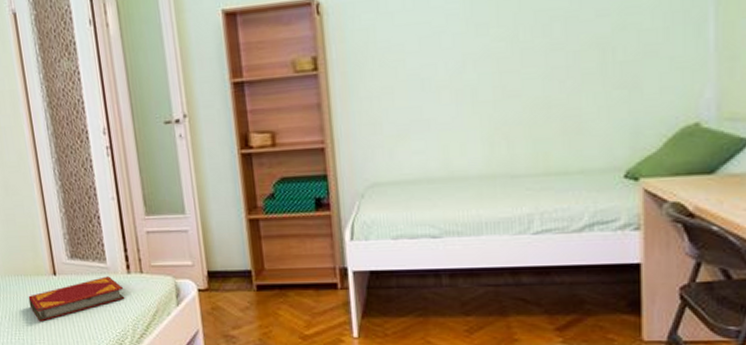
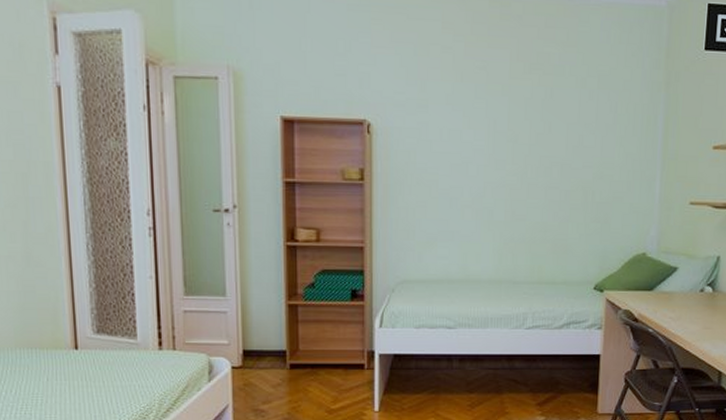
hardback book: present [28,276,125,322] -> none [41,352,154,396]

